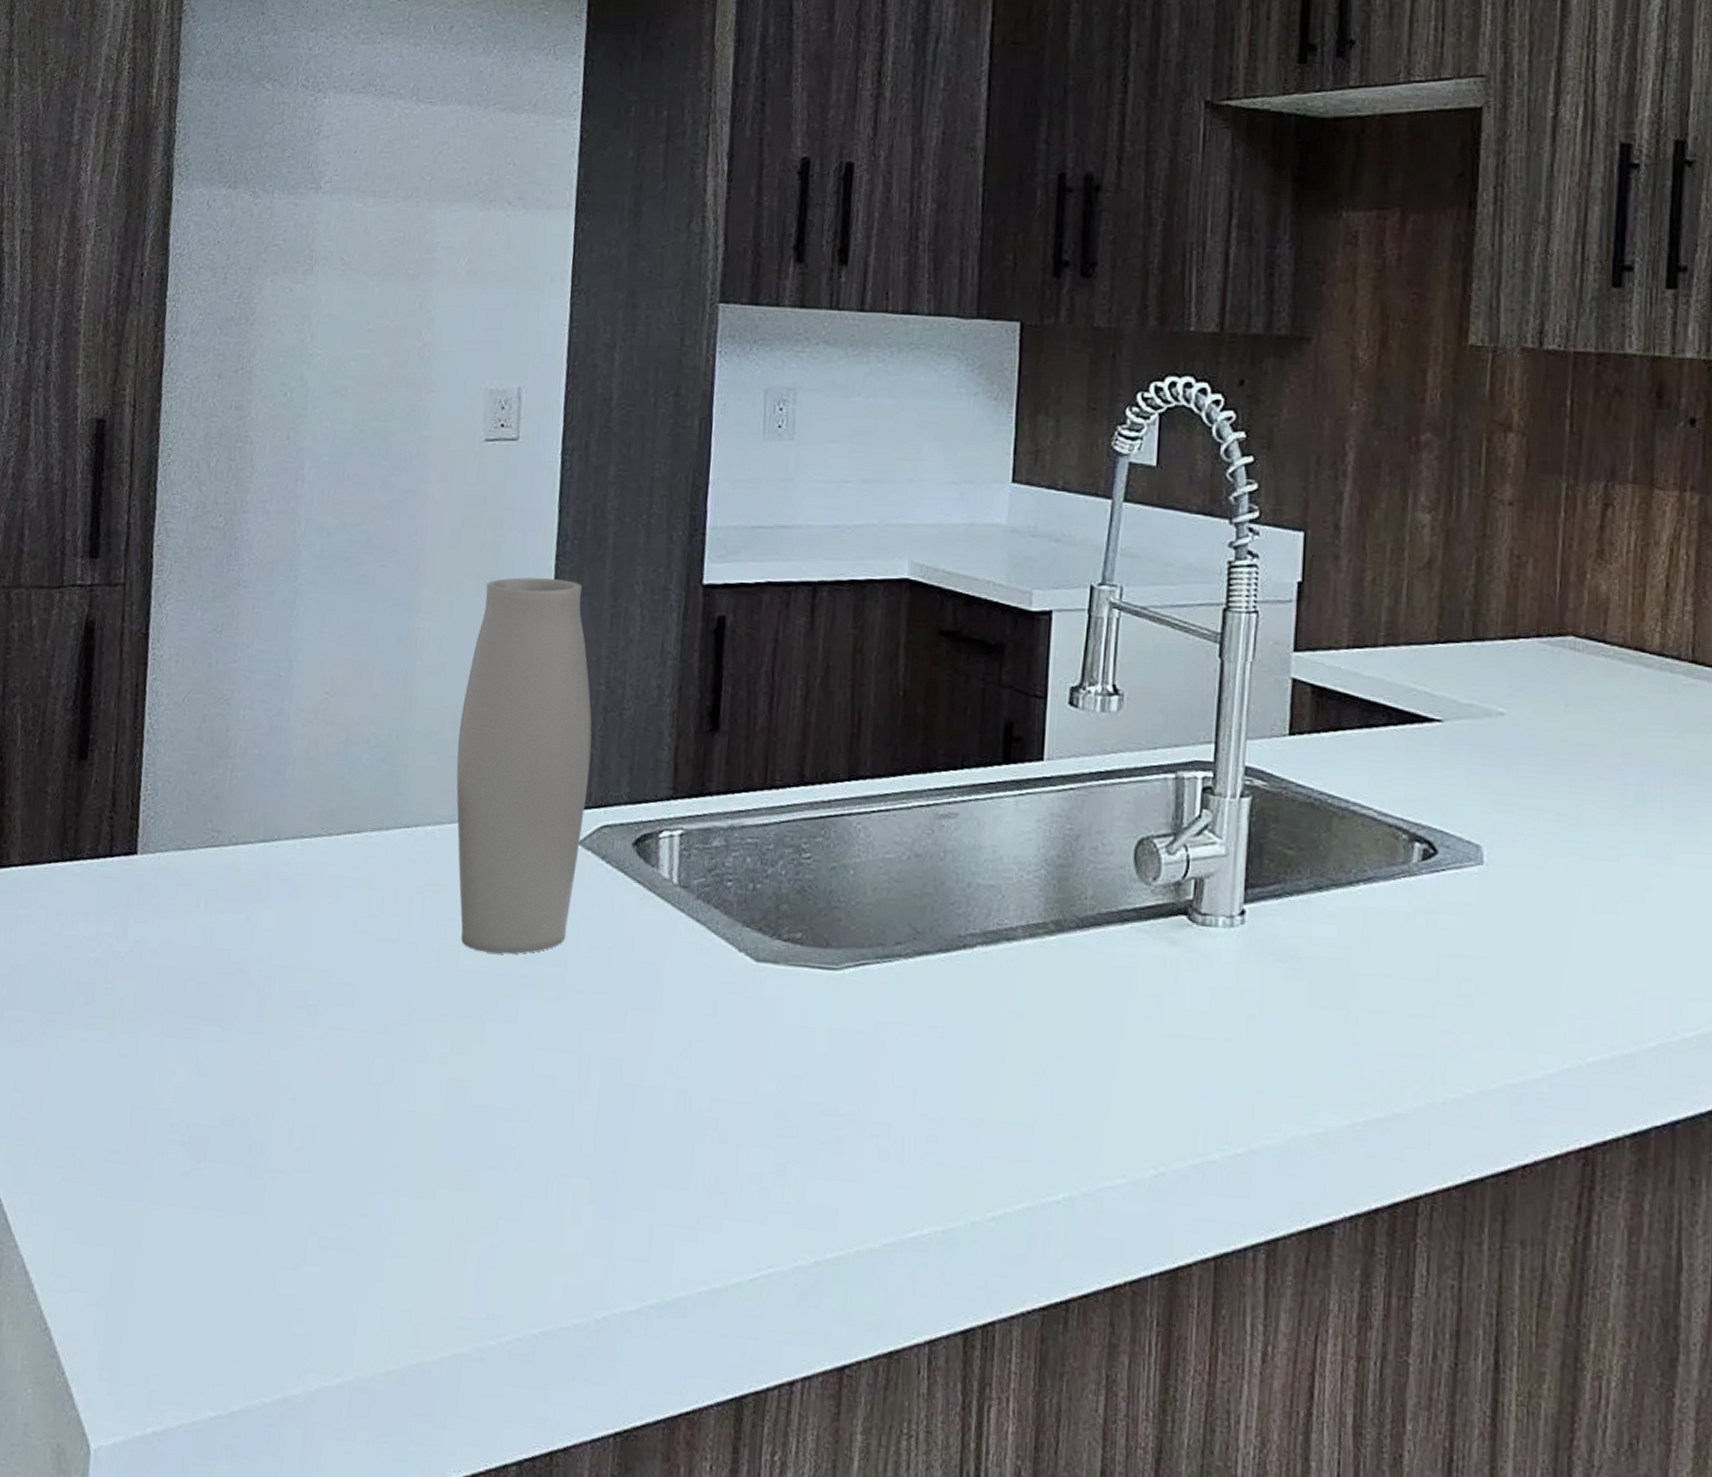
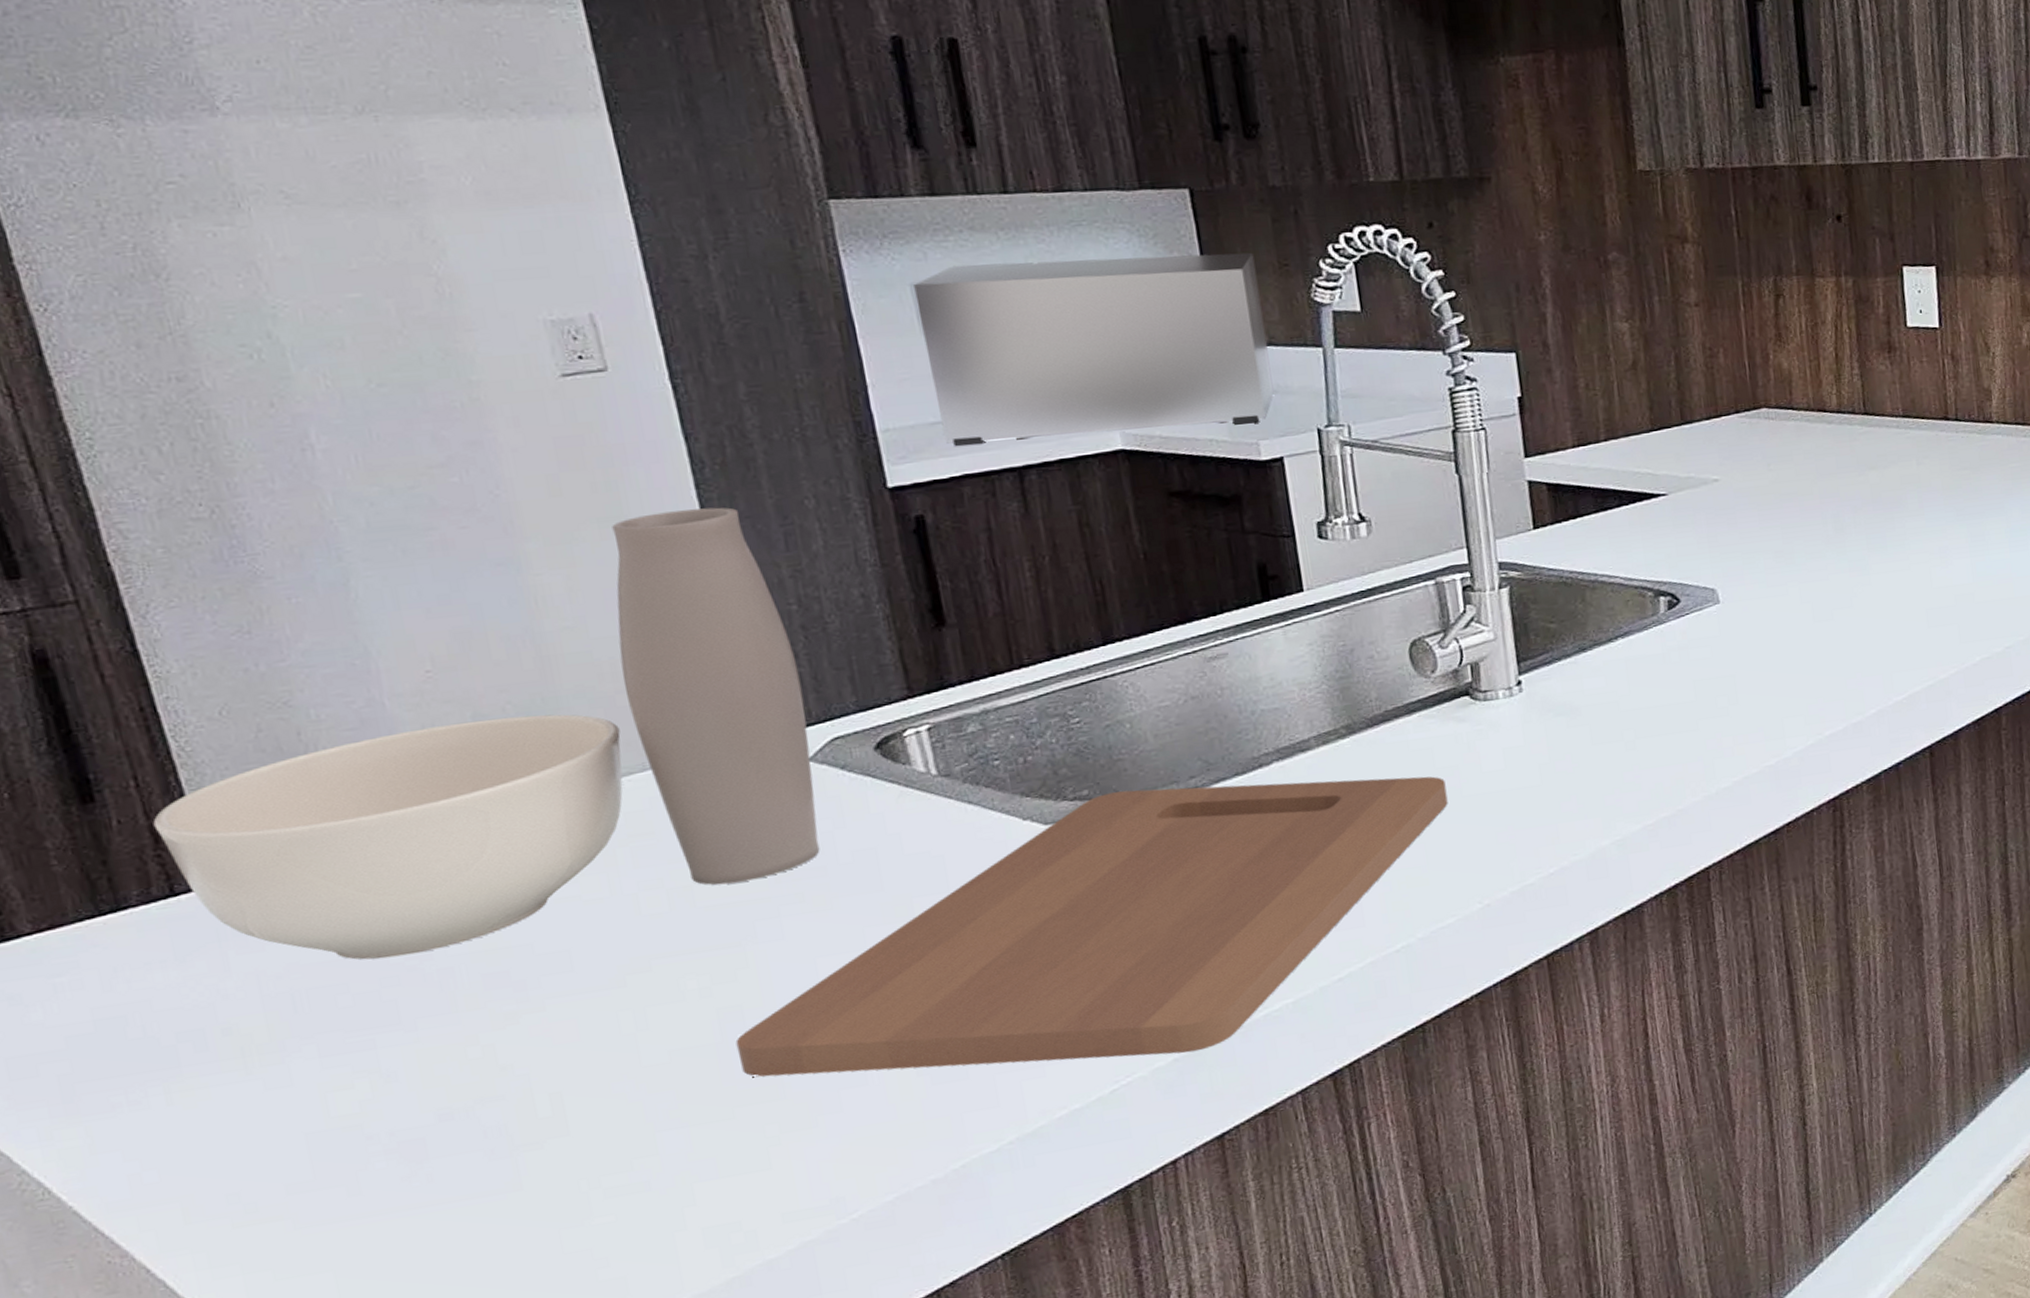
bowl: none [116,744,445,957] -> present [152,714,623,960]
cutting board: none [452,941,1144,1260] -> present [735,776,1448,1077]
microwave: none [759,376,1066,570] -> present [914,252,1274,447]

